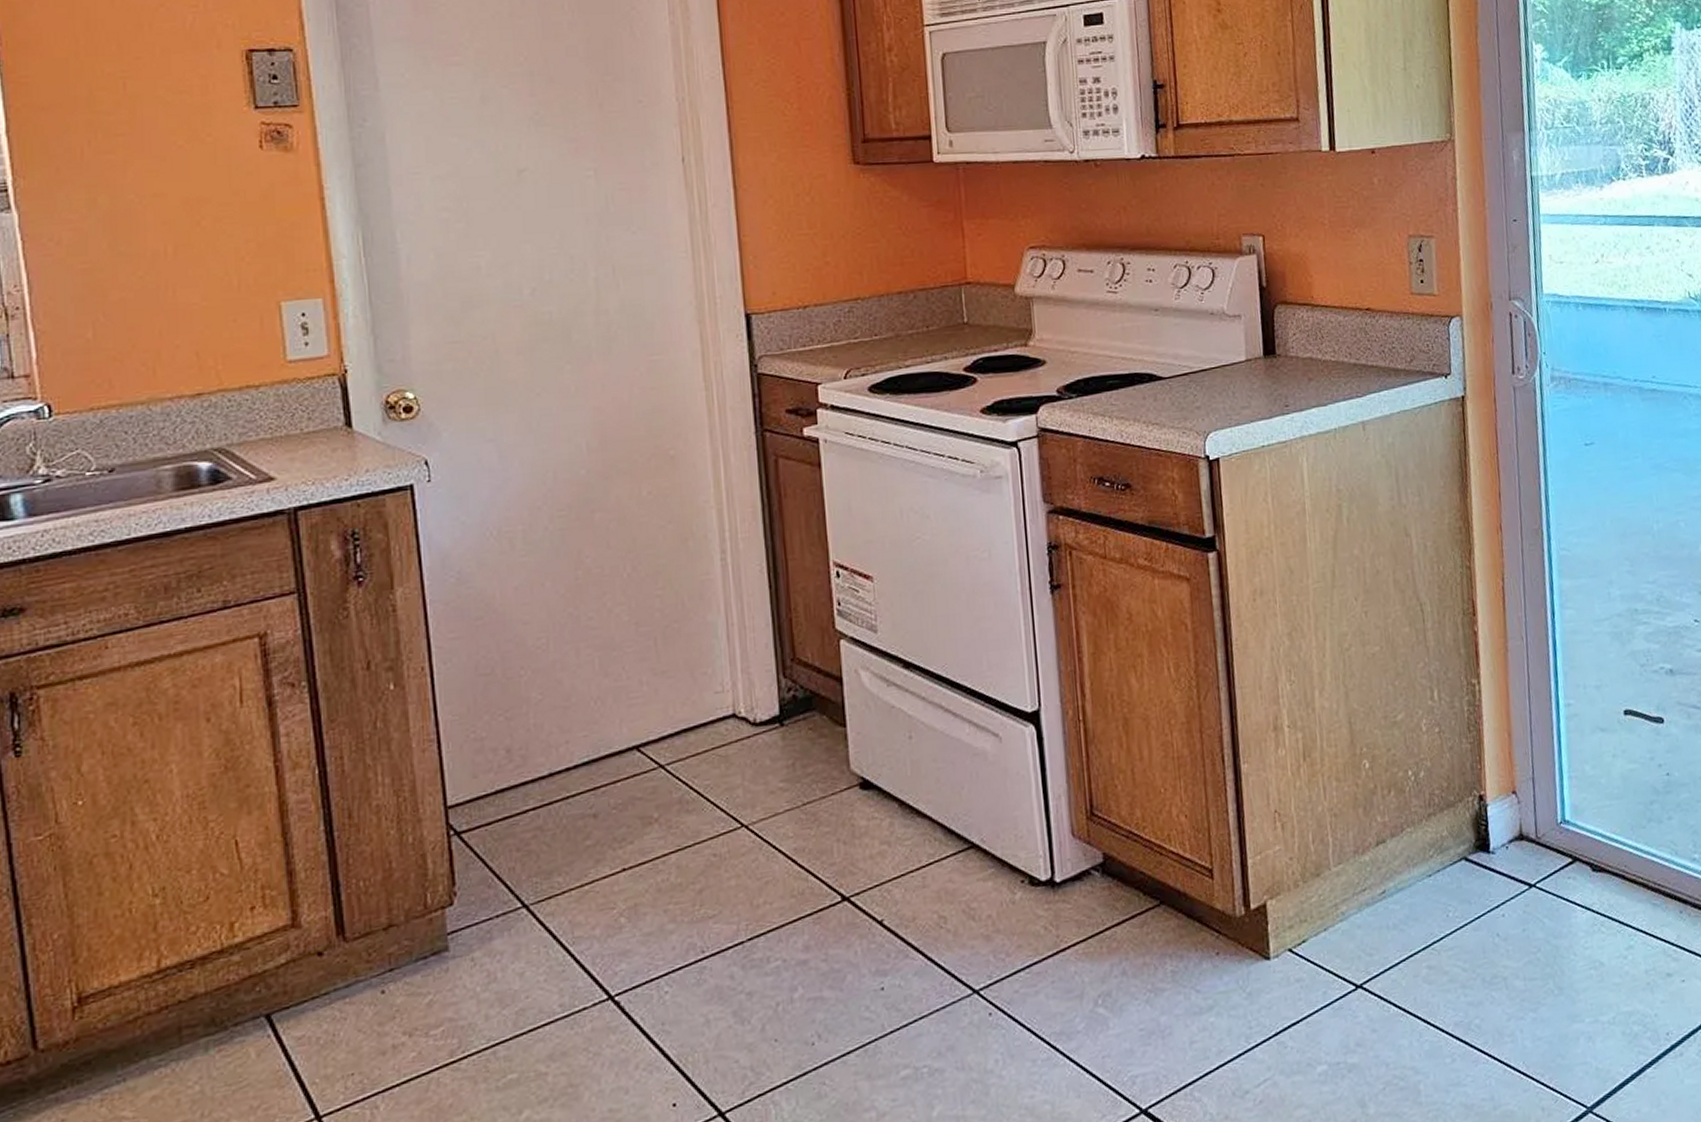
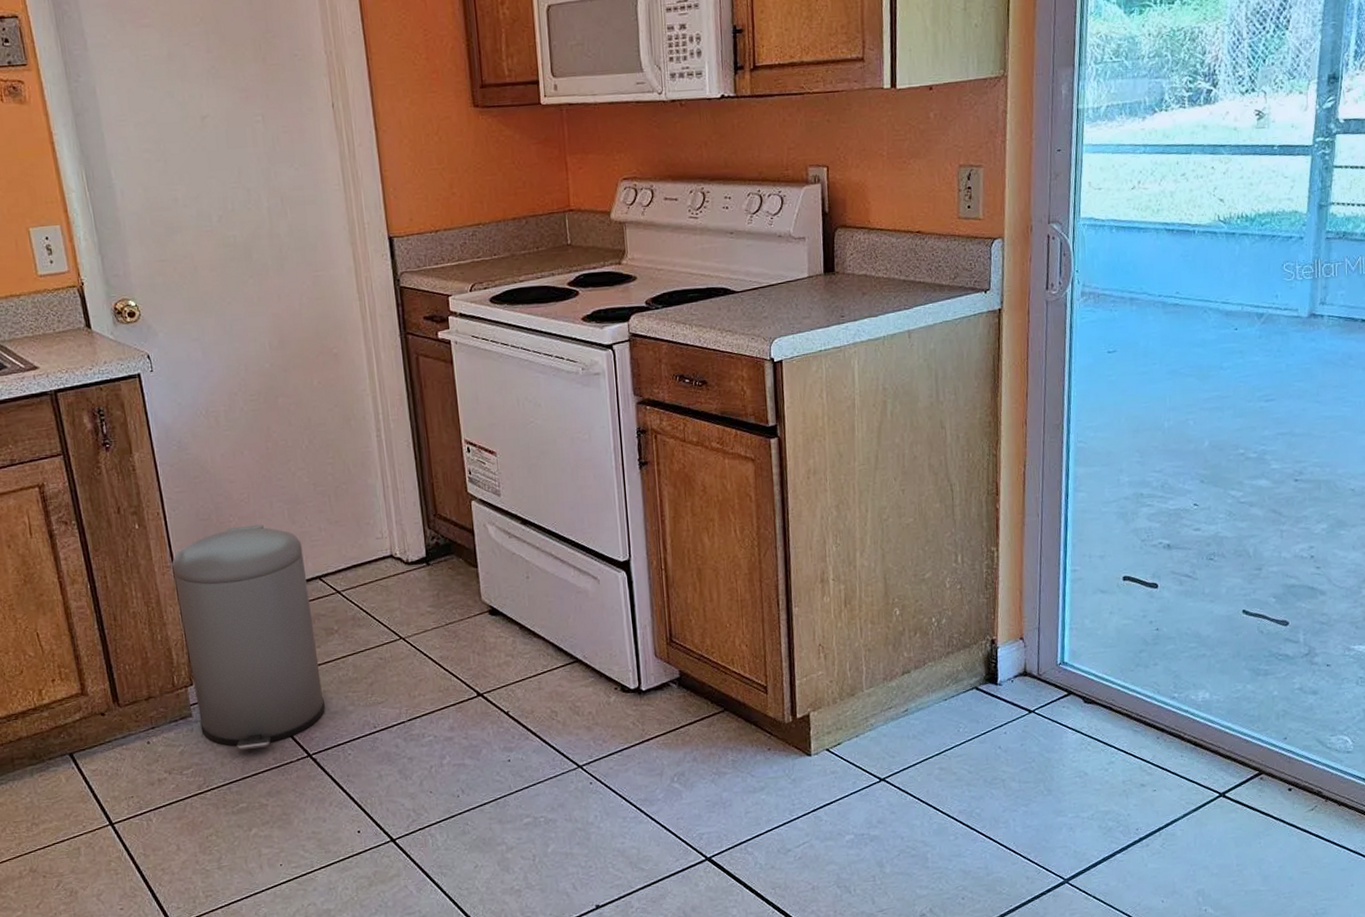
pedal bin: none [436,679,636,996] -> present [172,525,325,750]

